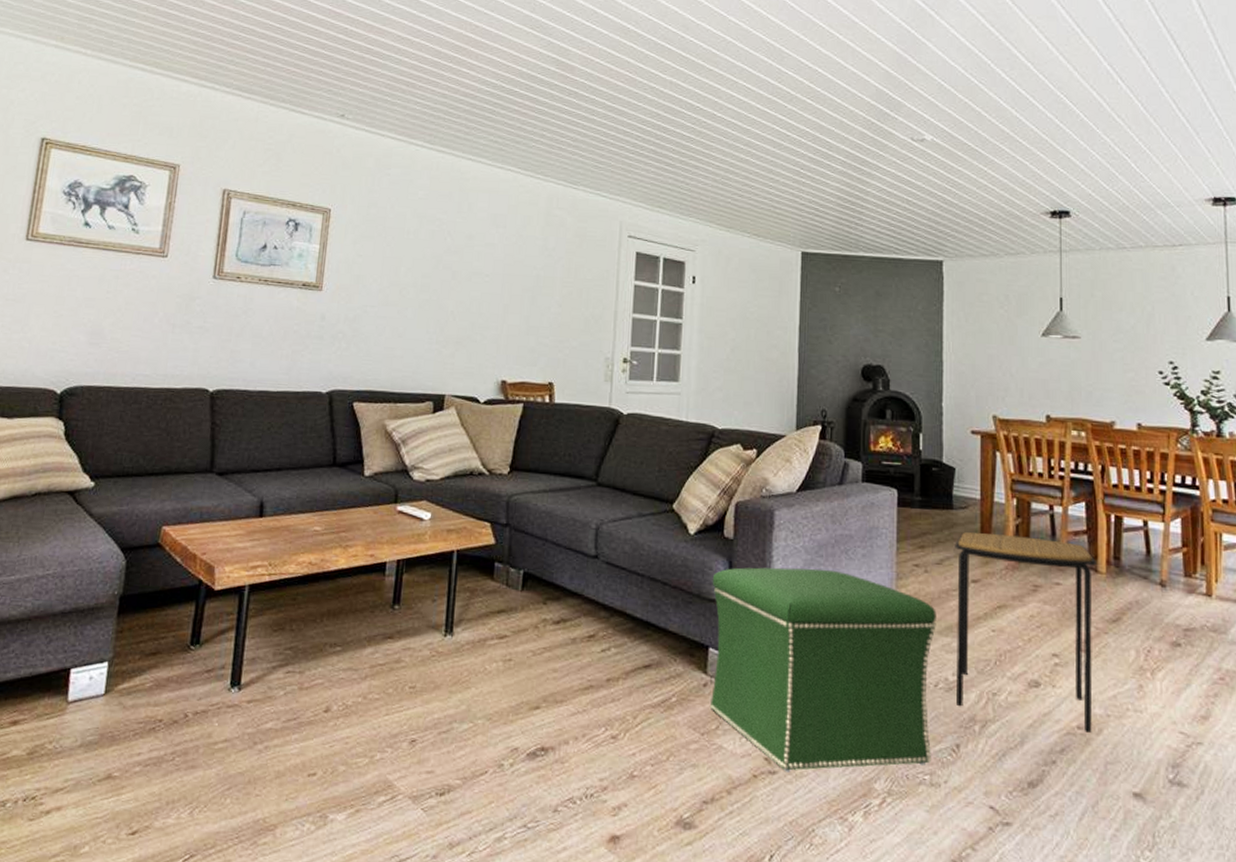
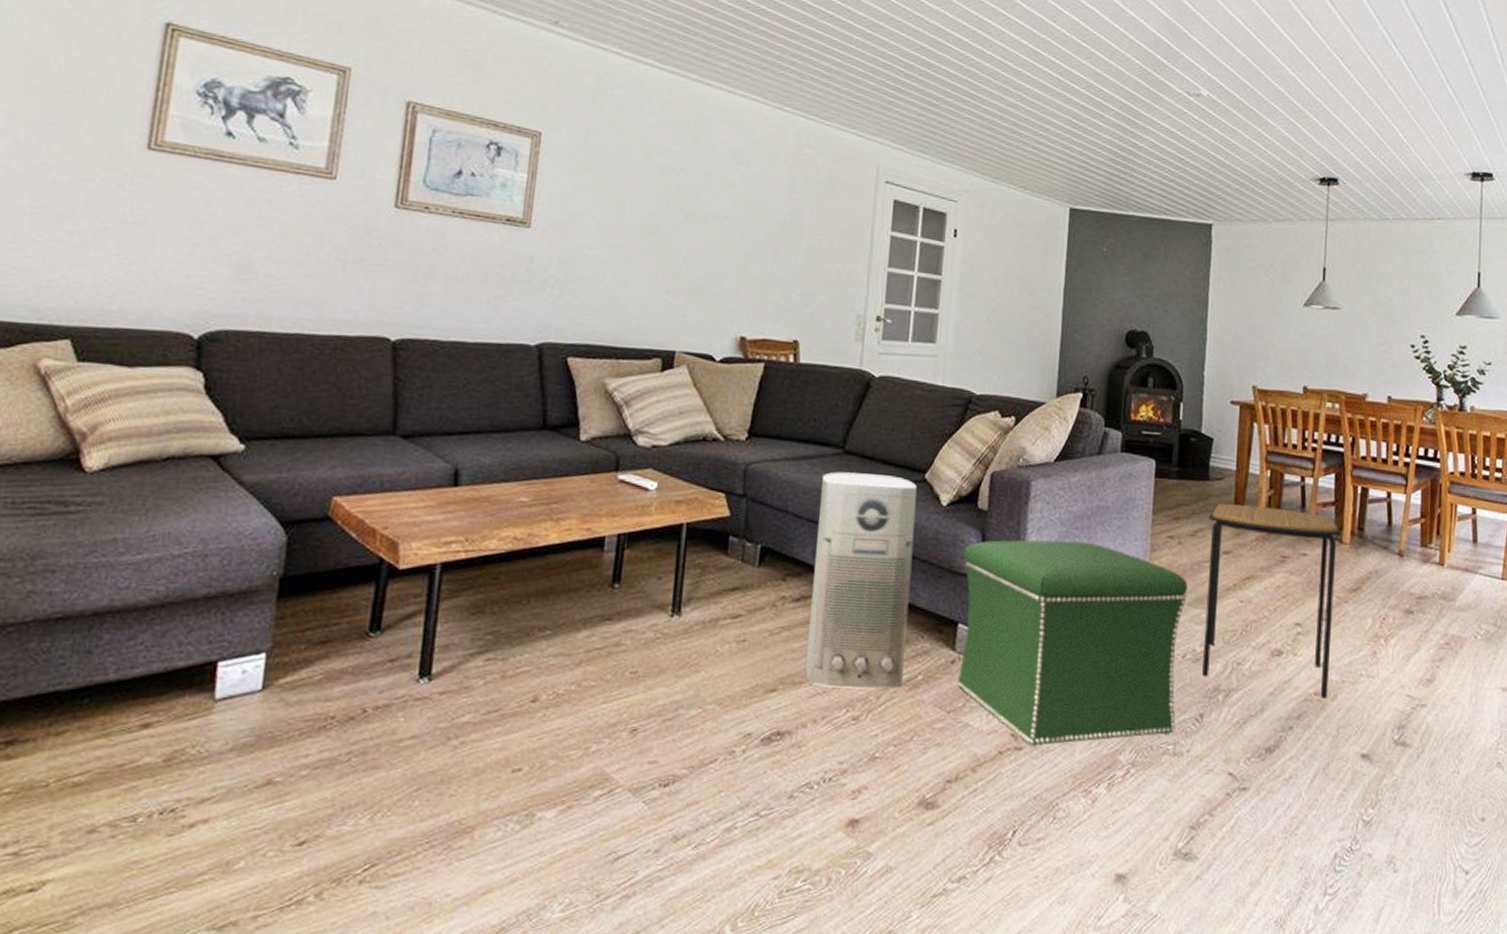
air purifier: none [566,502,666,709] -> present [805,472,917,689]

